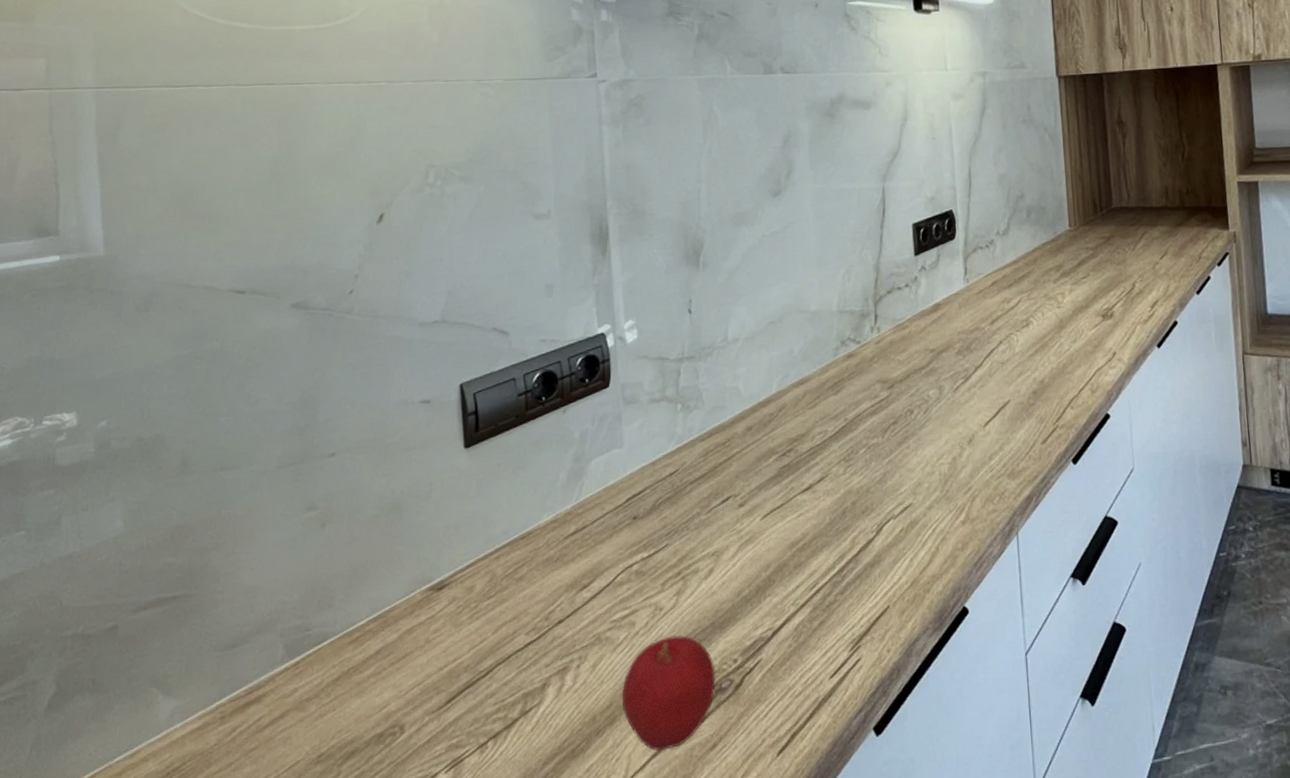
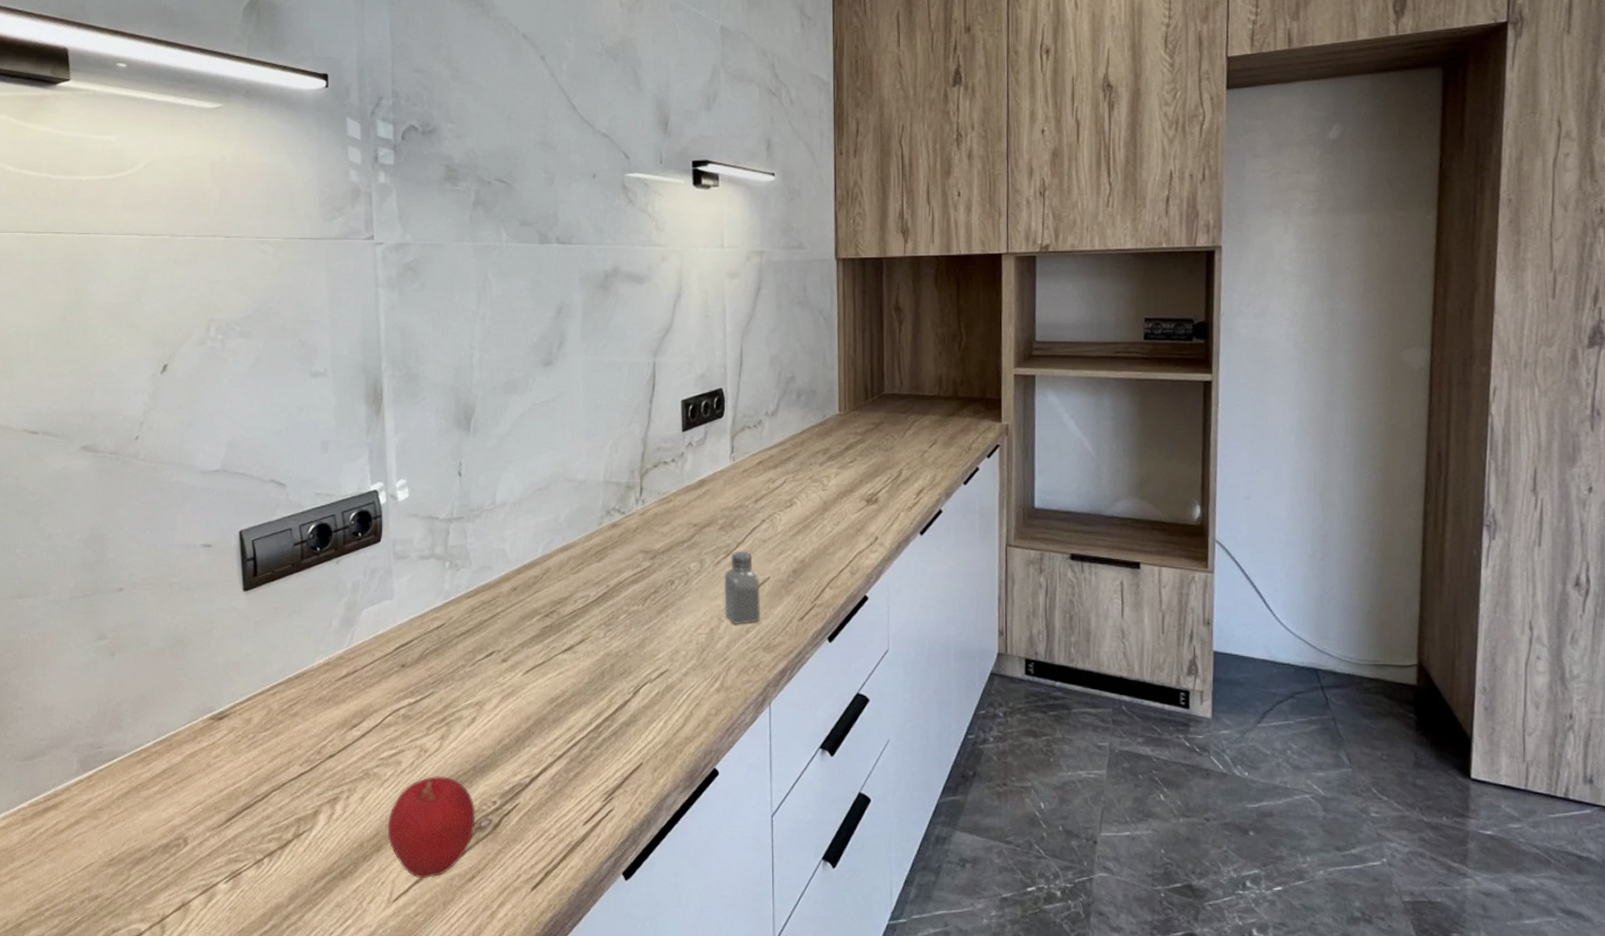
saltshaker: none [963,374,1003,452] -> present [724,551,760,624]

